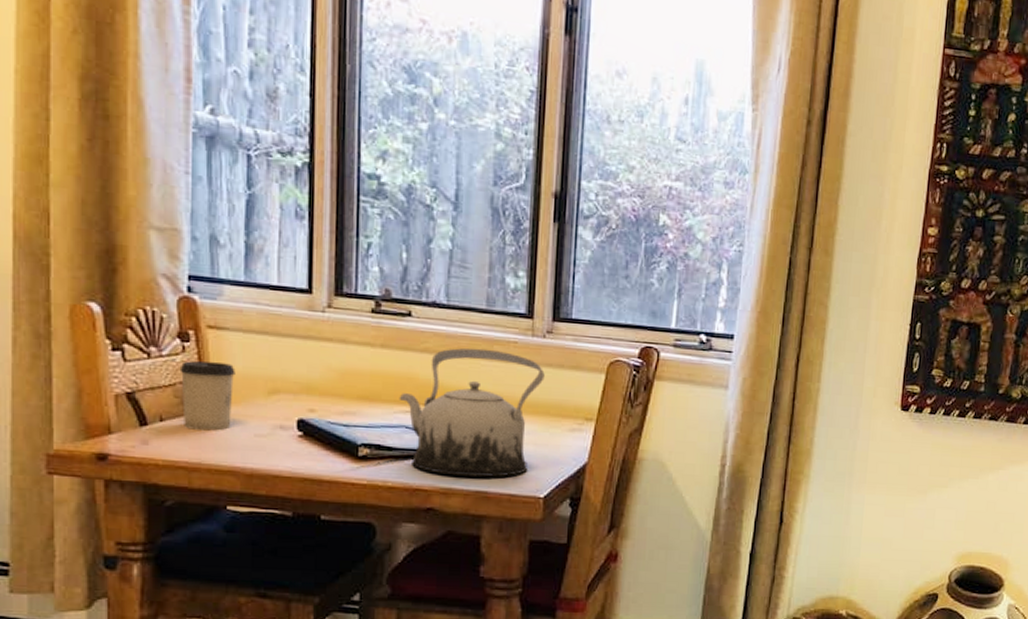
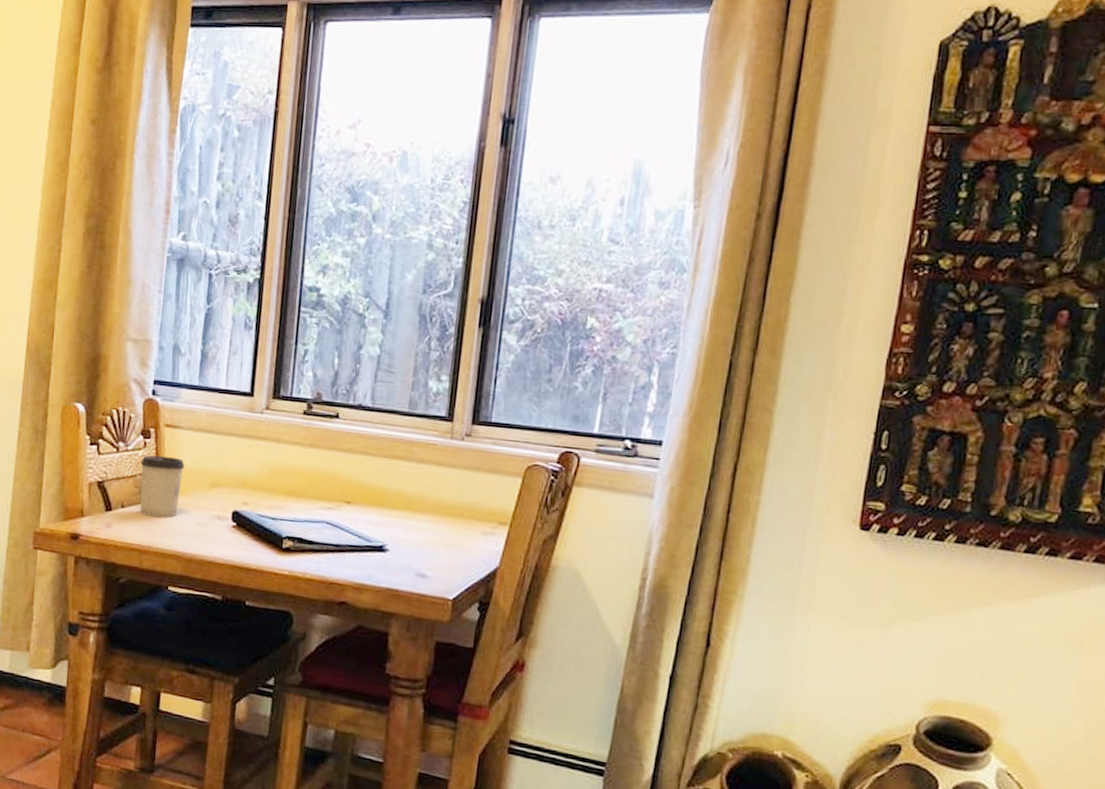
teapot: present [399,348,545,477] -> none [322,449,461,576]

